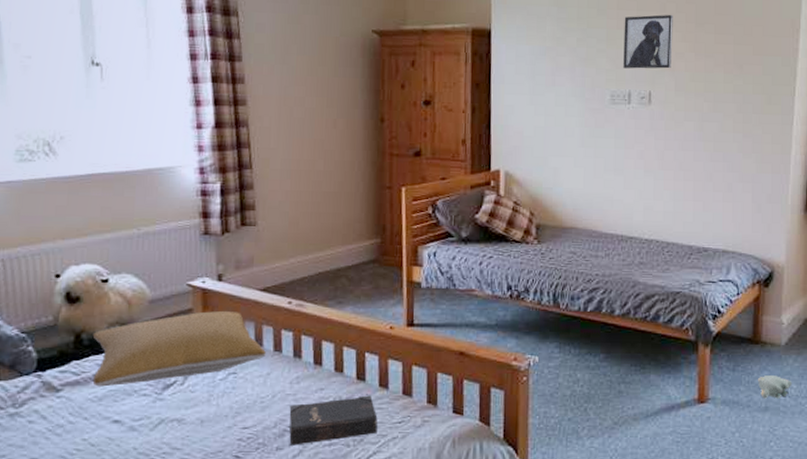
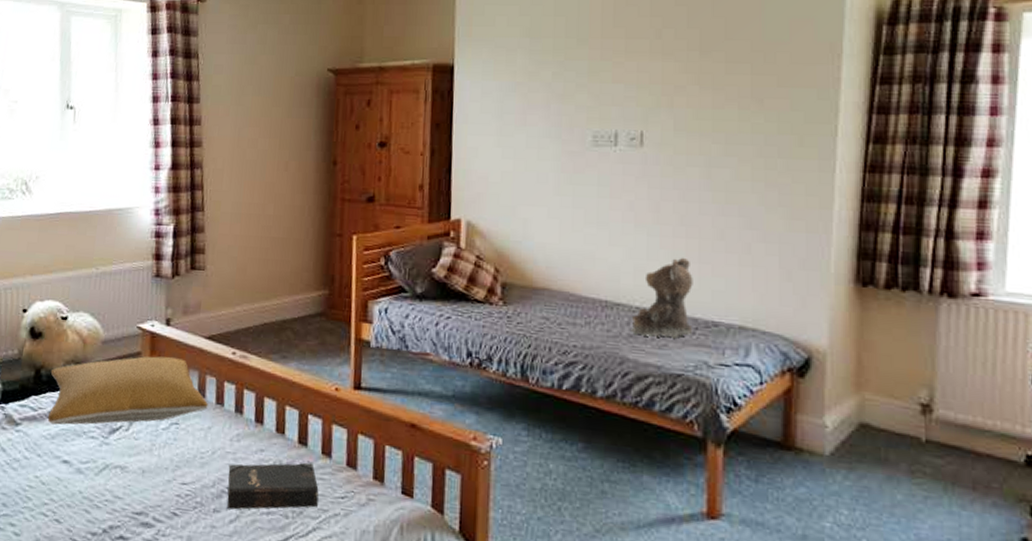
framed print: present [623,15,673,69] -> none [608,42,671,106]
teddy bear: none [641,196,689,263] -> present [631,257,693,339]
plush toy: present [758,376,793,399] -> none [792,493,842,526]

